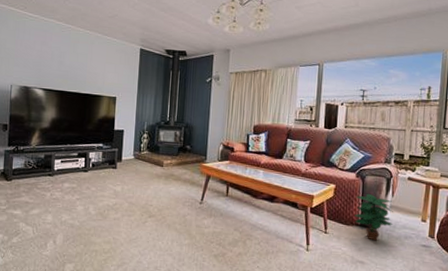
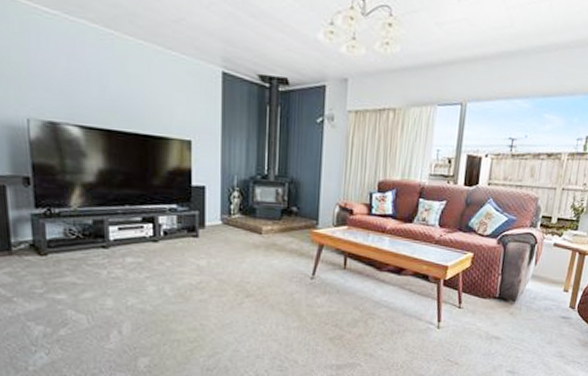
potted plant: present [354,193,393,241] -> none [492,262,535,314]

